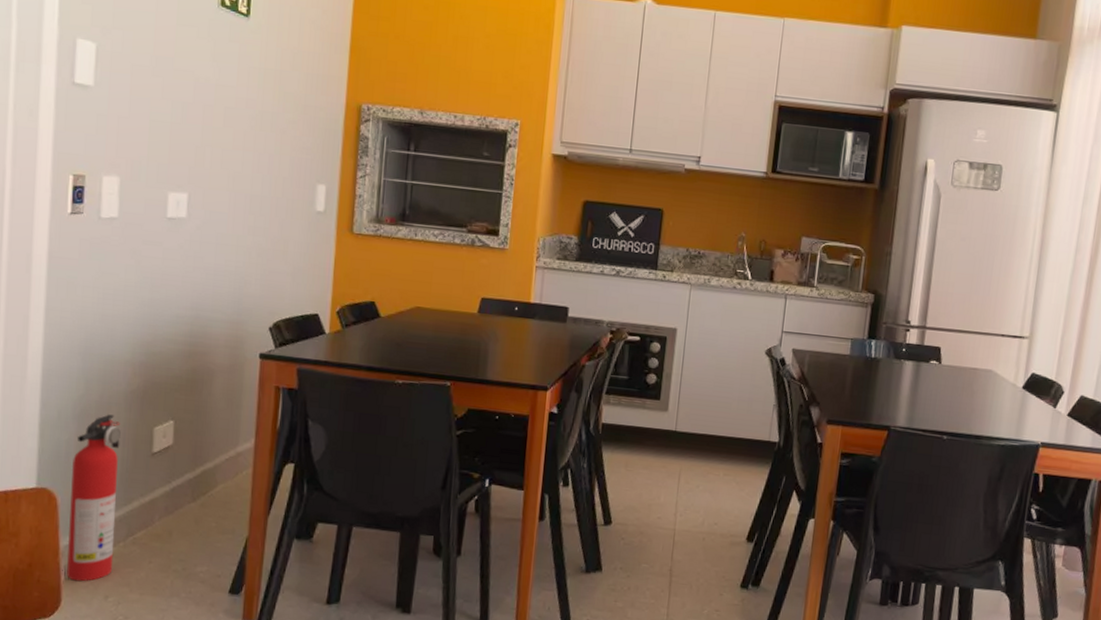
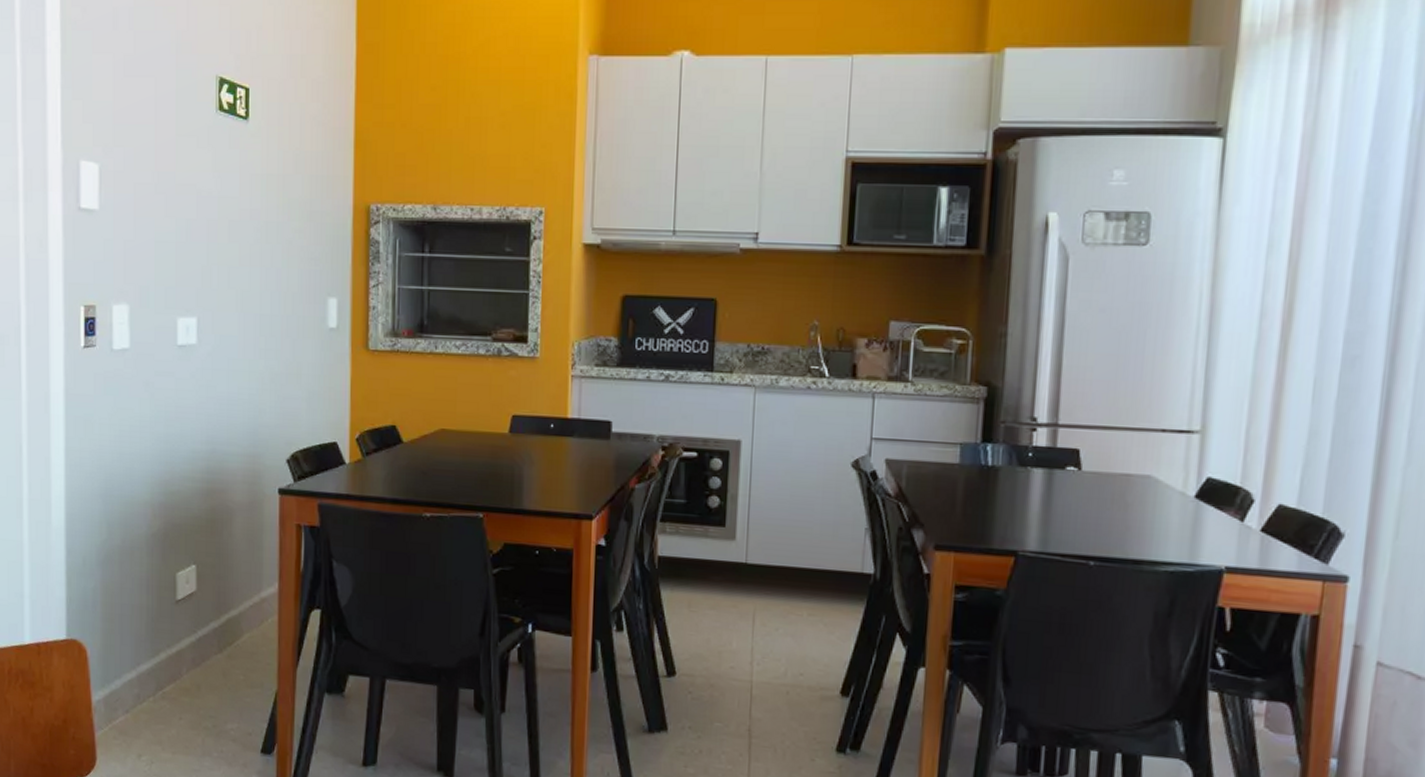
fire extinguisher: present [66,414,121,582] -> none [98,560,144,739]

